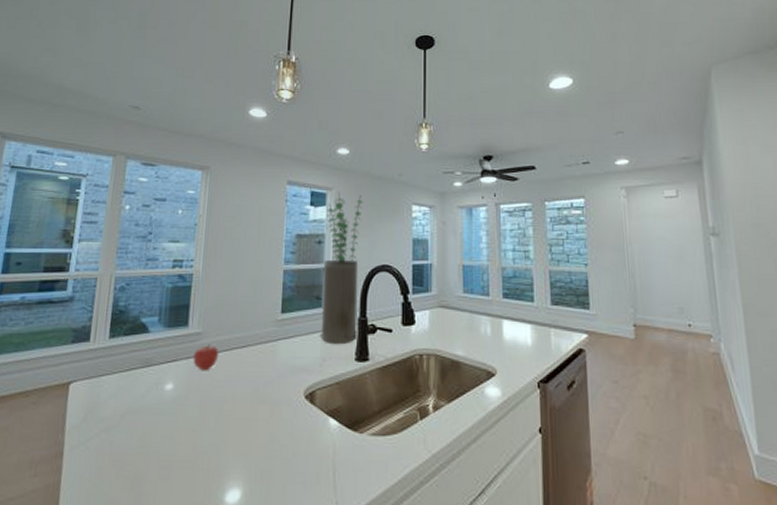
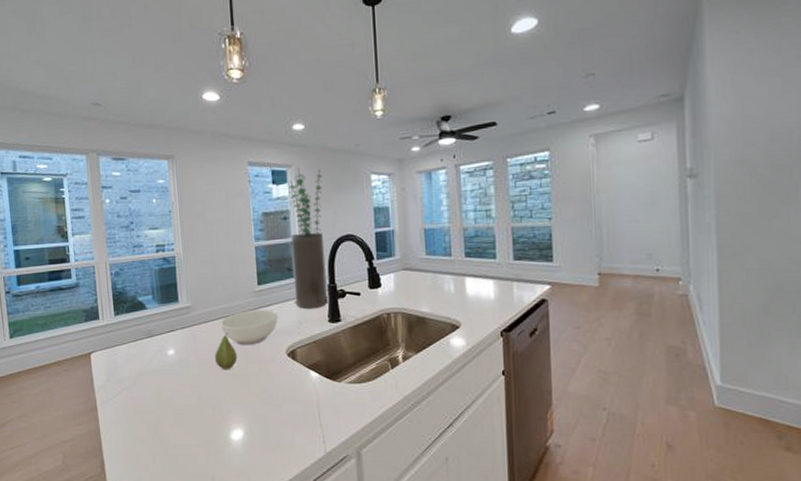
fruit: present [193,344,220,371] -> none [187,315,209,338]
fruit: none [219,366,248,413] -> present [214,332,238,370]
bowl: none [232,341,300,383] -> present [220,309,278,346]

